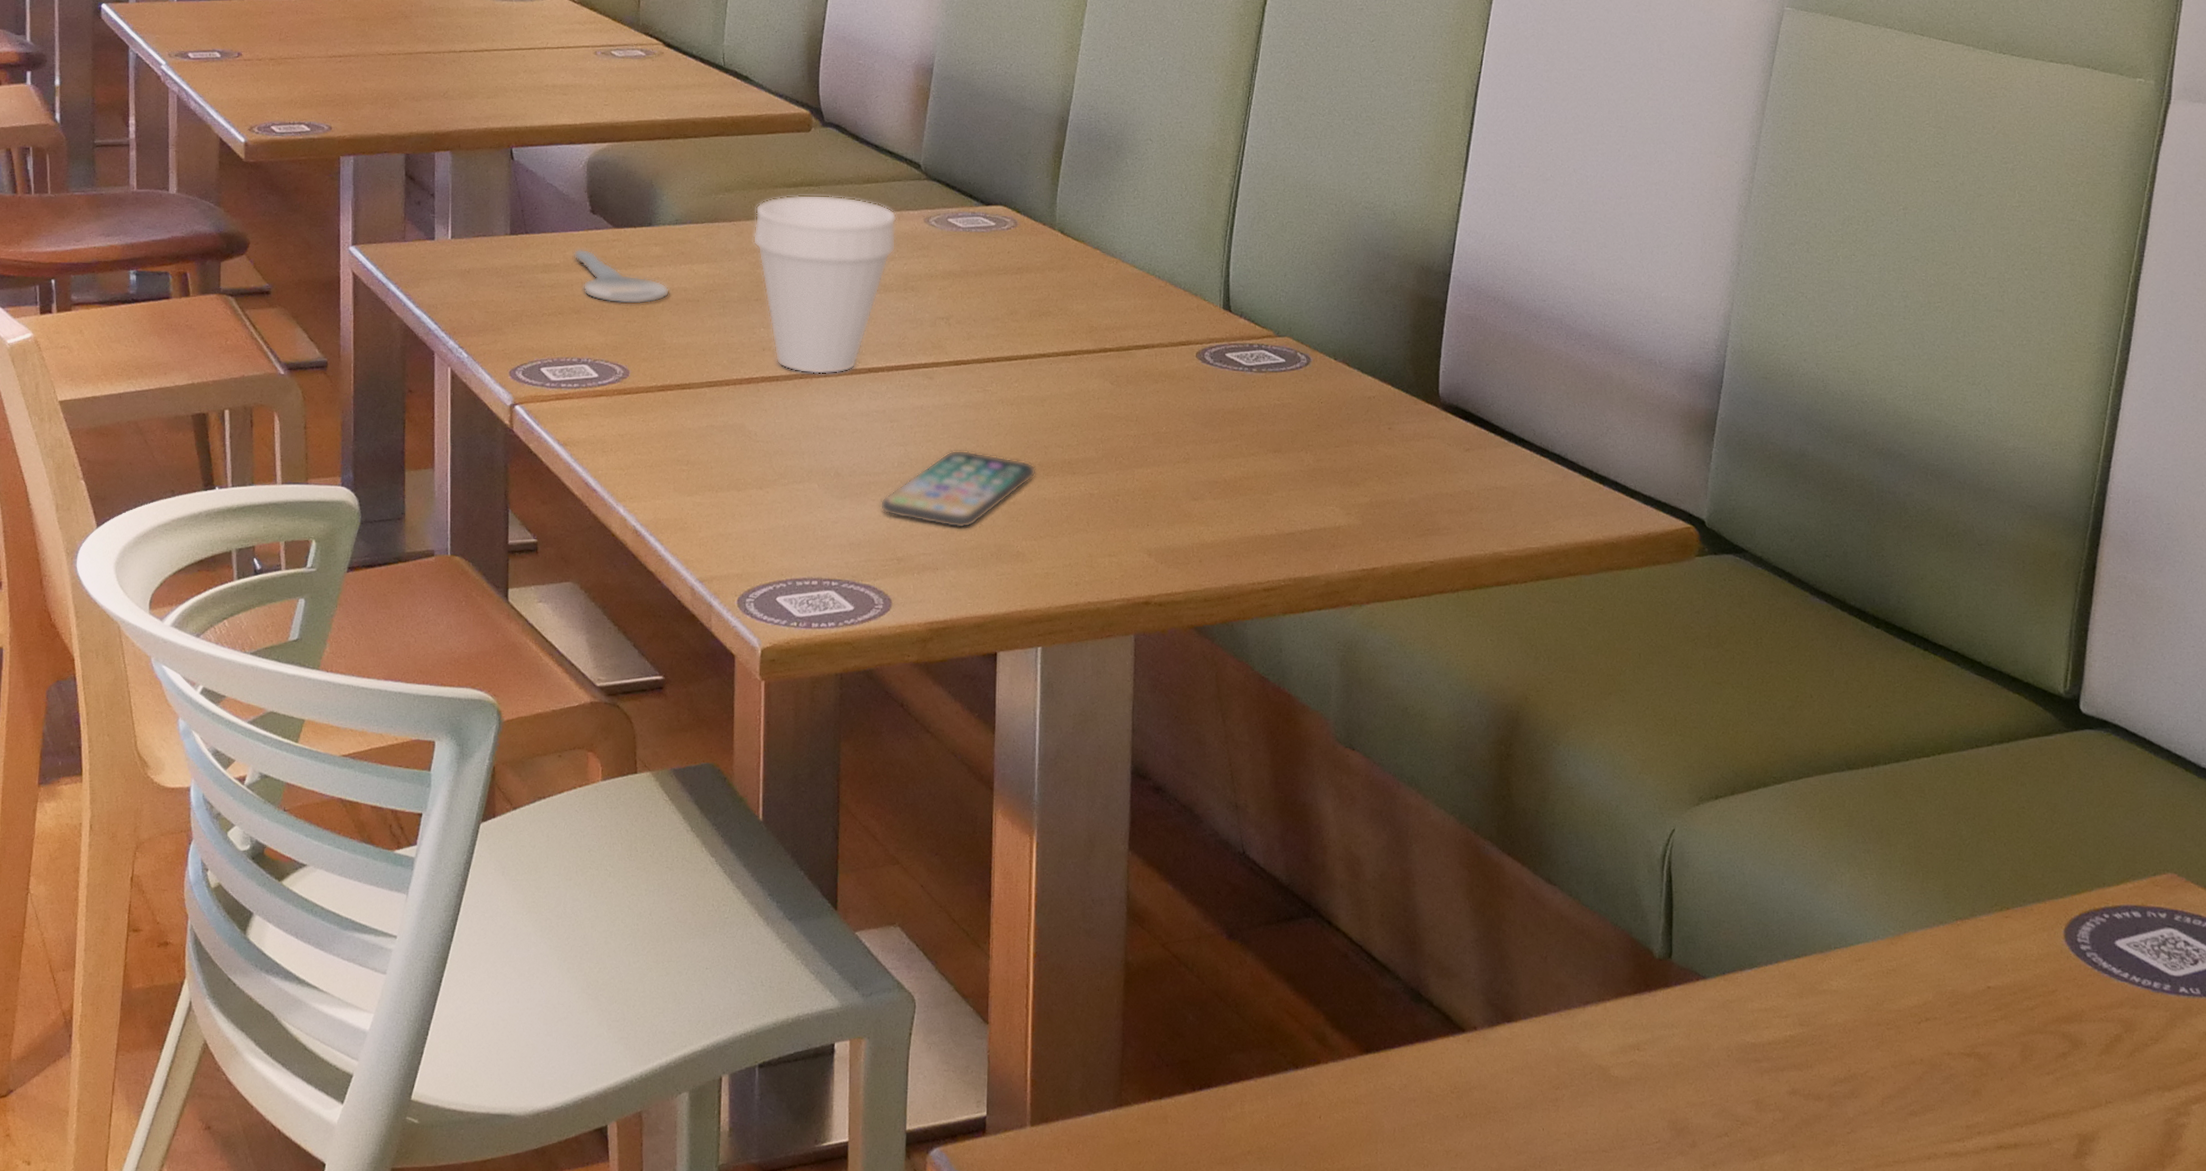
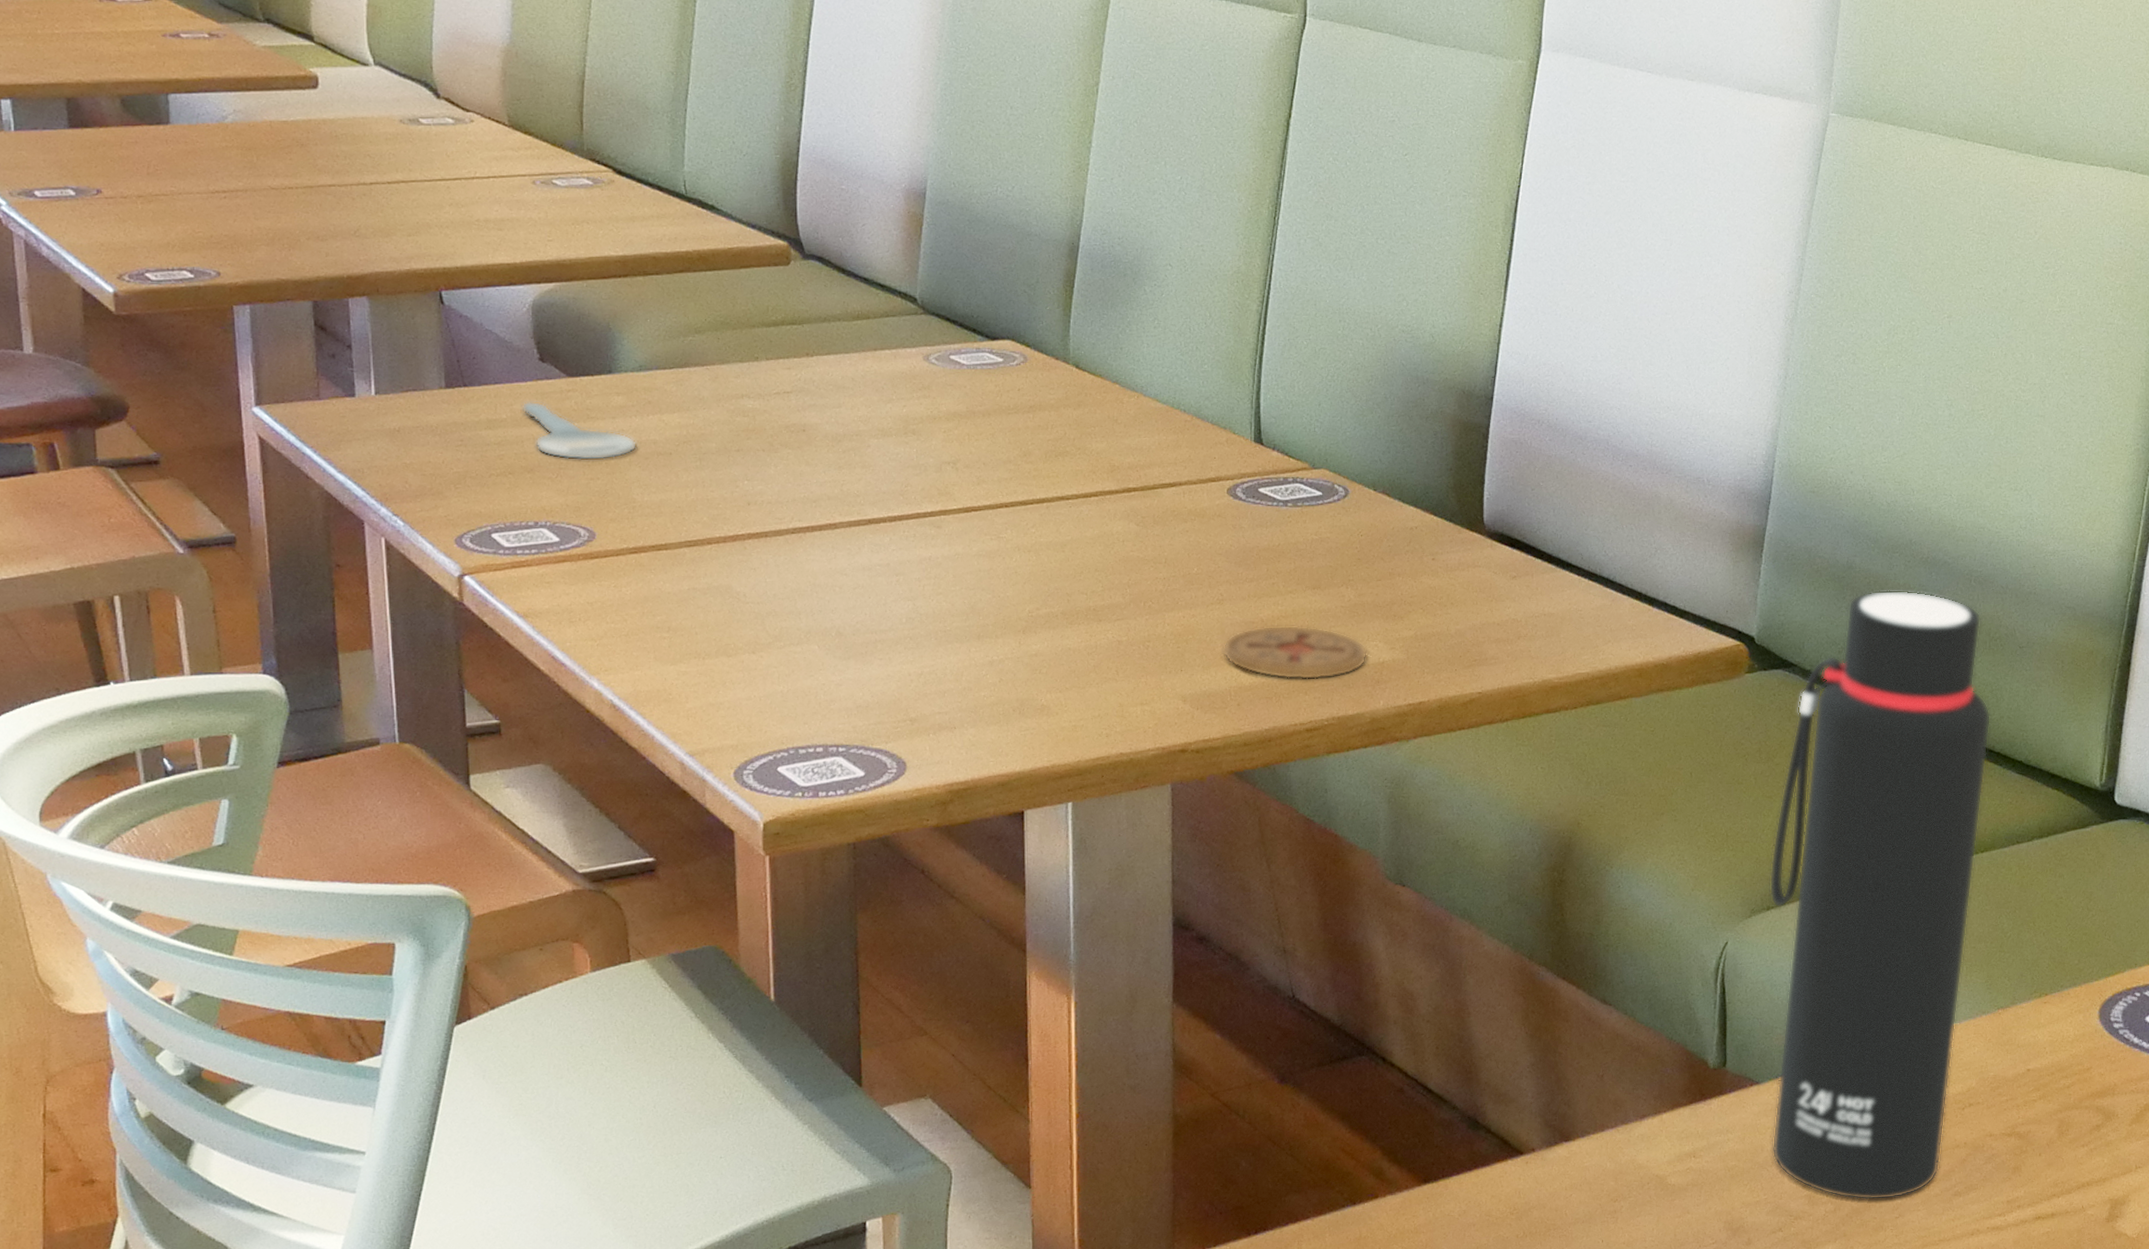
cup: present [752,194,897,375] -> none [729,334,893,529]
smartphone: present [880,450,1036,529] -> none [888,602,1059,685]
coaster: none [1187,486,1325,541] -> present [1223,625,1368,680]
water bottle: none [1718,480,1949,1113] -> present [1769,590,1991,1201]

